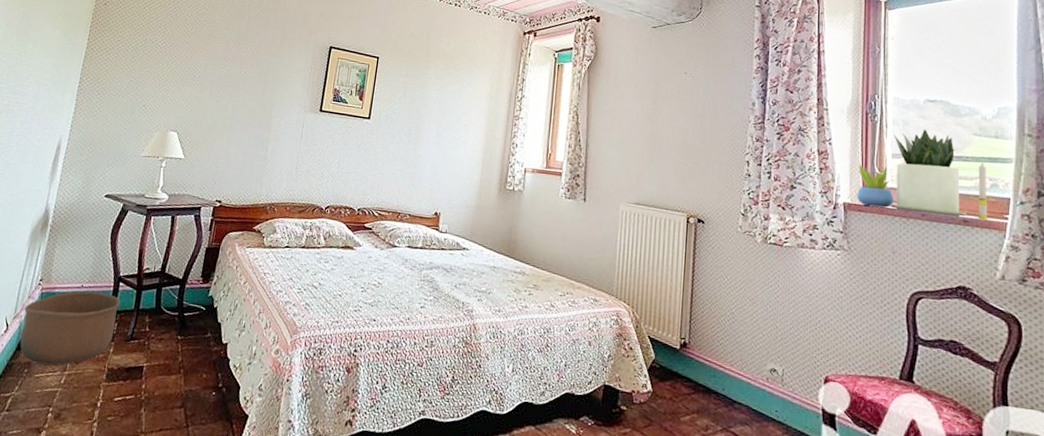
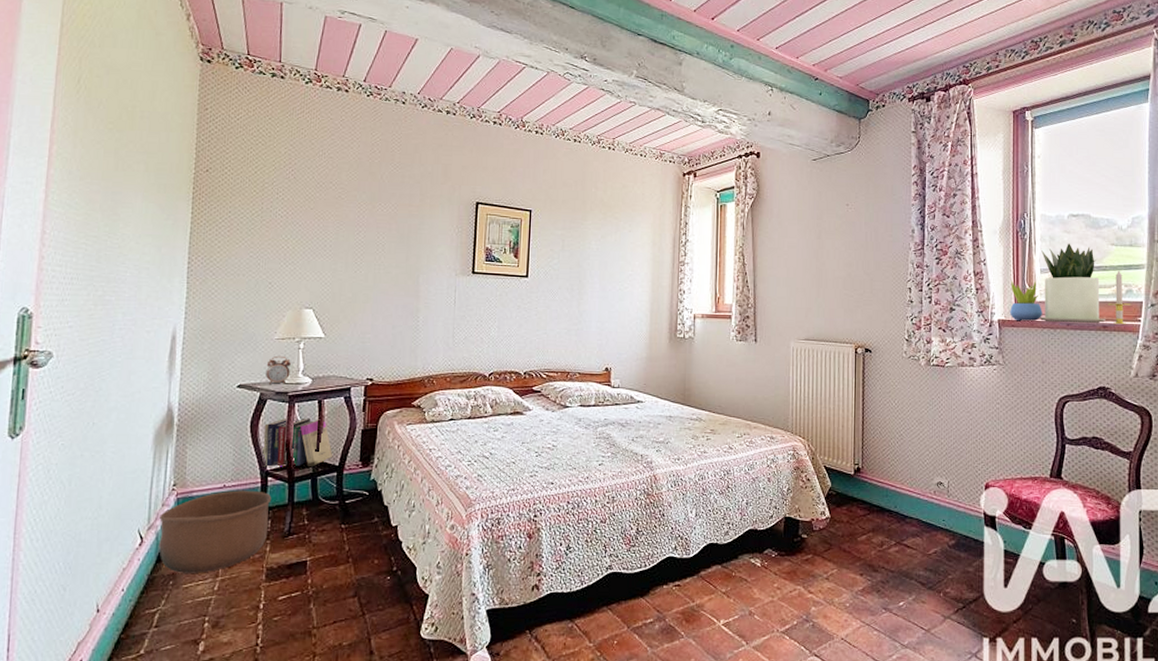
books: none [117,229,178,278] -> present [262,417,332,467]
alarm clock: none [130,171,153,198] -> present [266,355,291,385]

